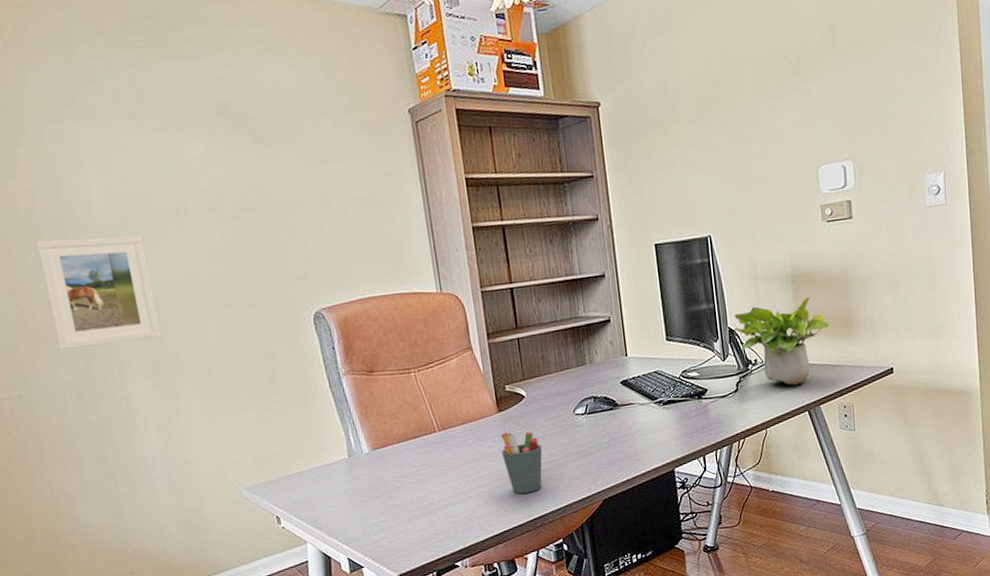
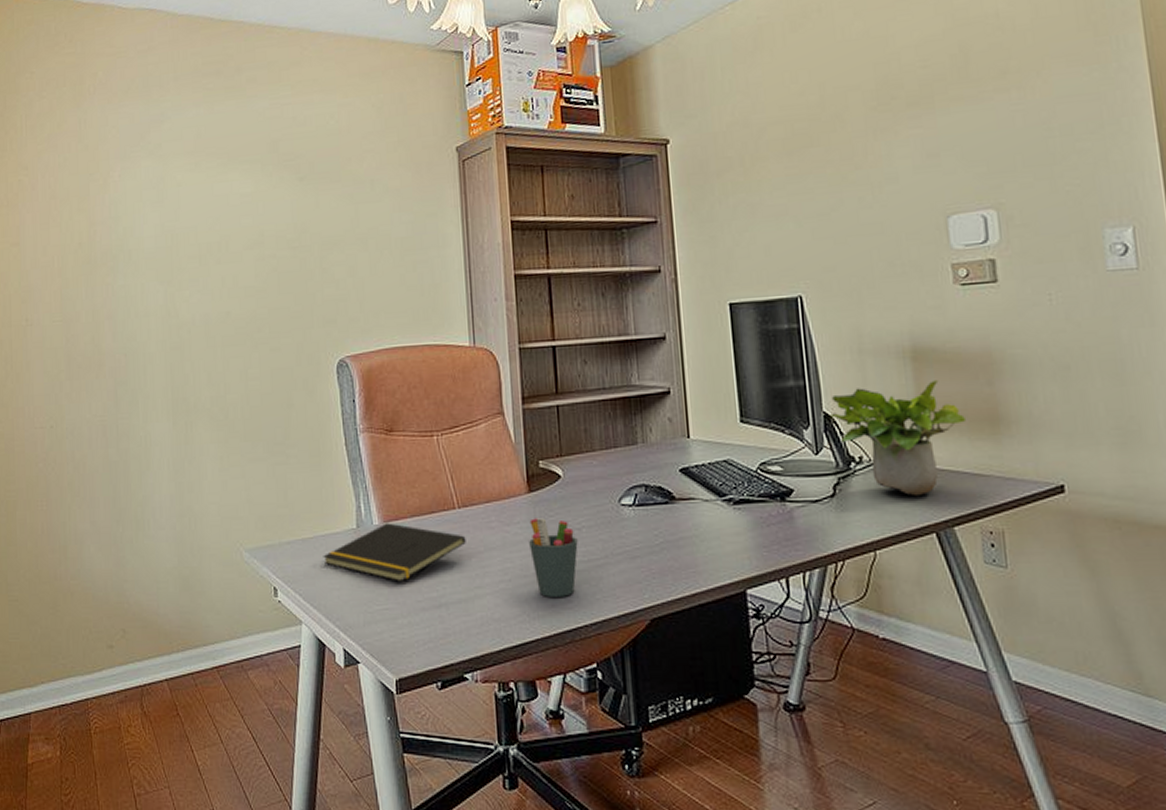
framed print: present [35,235,162,350] -> none [90,270,188,382]
notepad: none [320,450,448,498] -> present [323,522,466,581]

